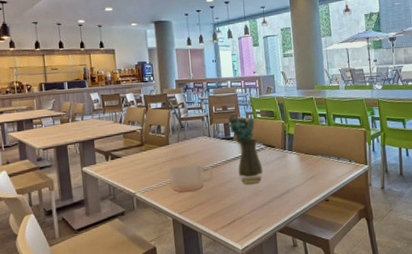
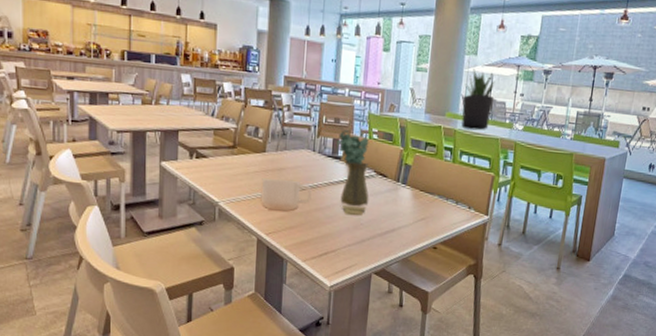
planter: none [326,47,353,97] -> present [461,69,495,131]

